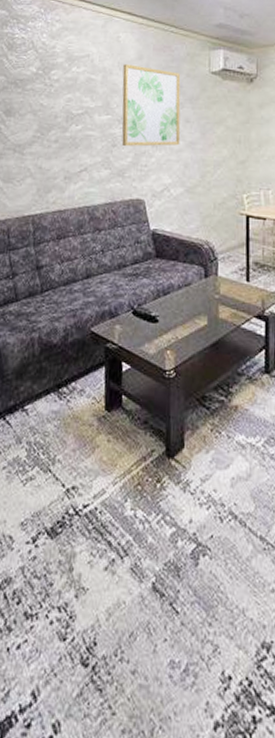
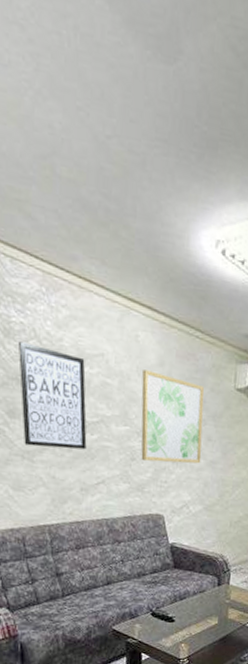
wall art: none [16,52,73,140] -> present [19,341,87,450]

